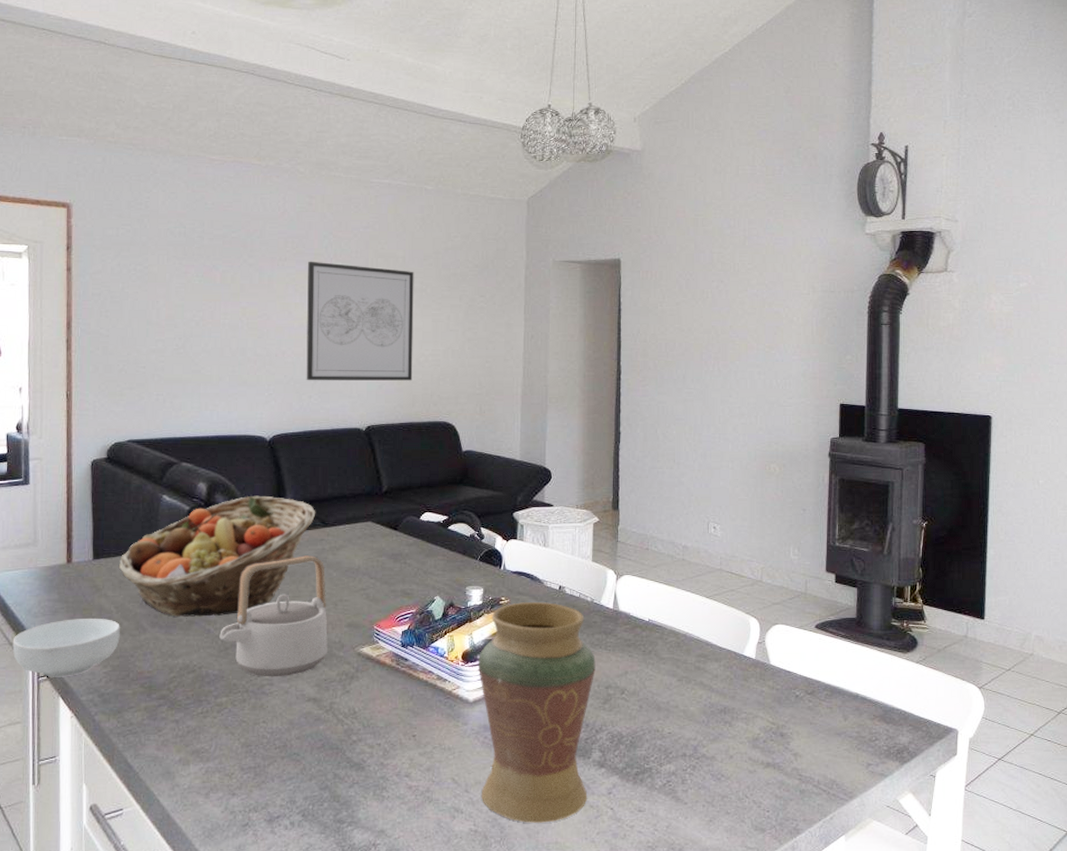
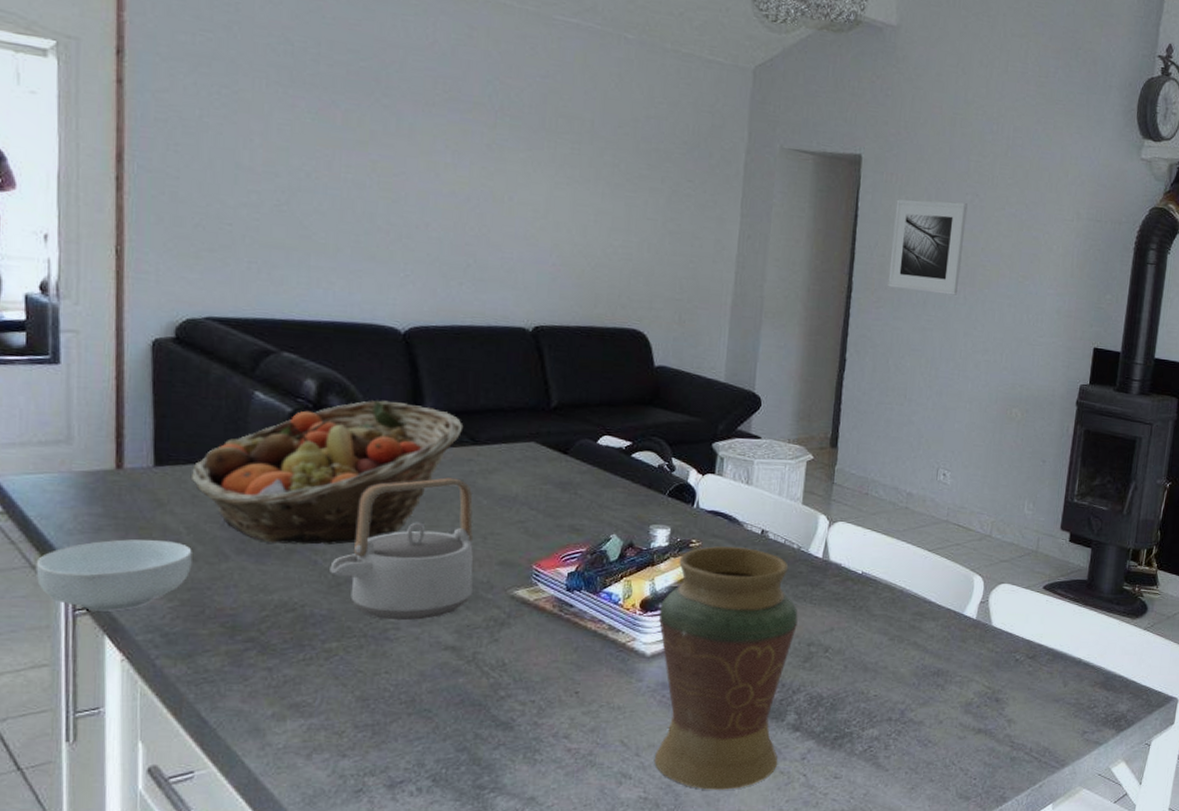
wall art: present [306,261,414,381] -> none [456,110,605,276]
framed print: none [651,289,714,369] -> present [888,199,968,296]

